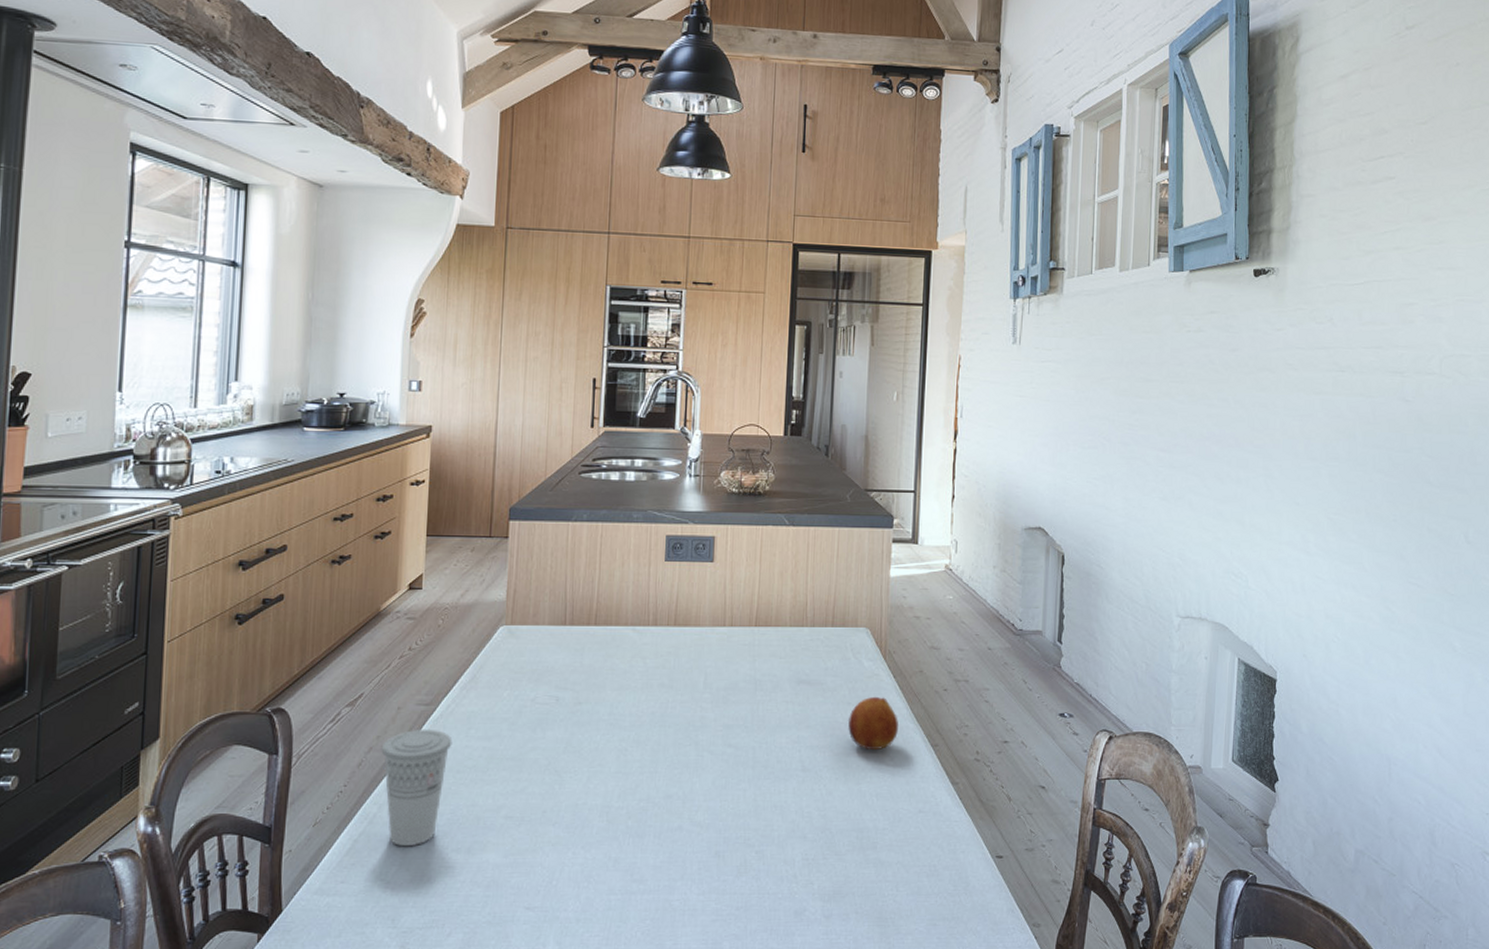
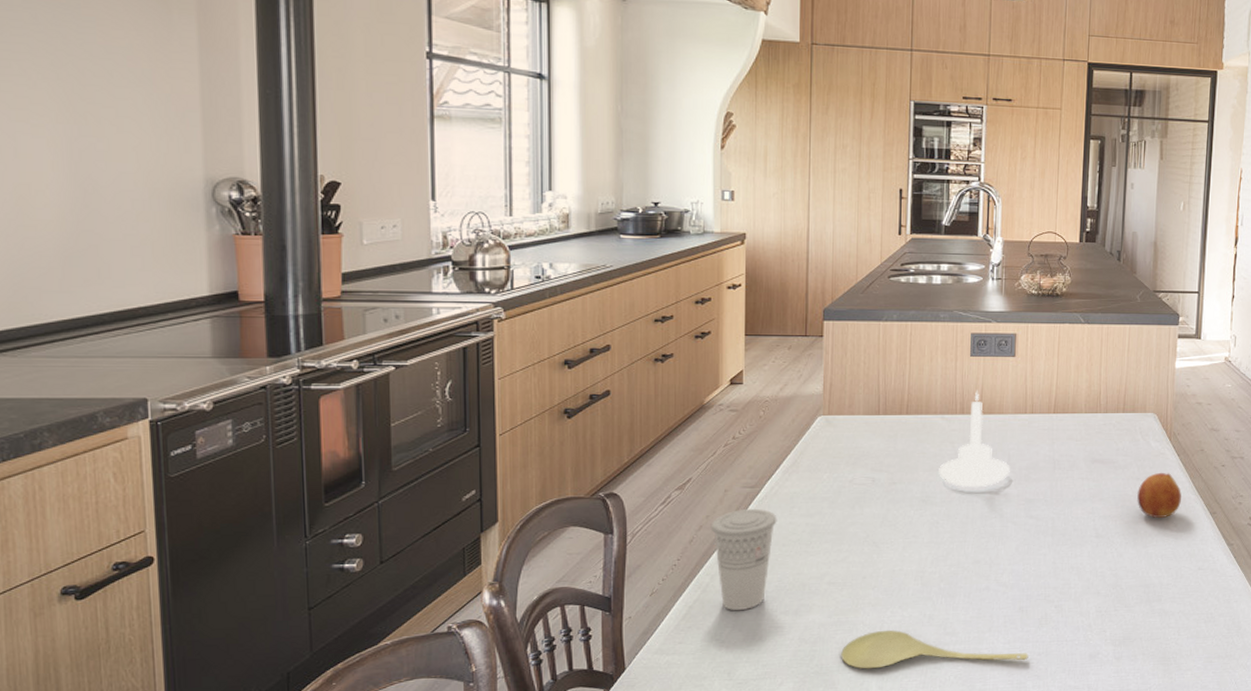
spoon: none [516,874,725,920] -> present [841,629,1029,669]
candle holder: none [628,598,707,710] -> present [939,390,1010,488]

